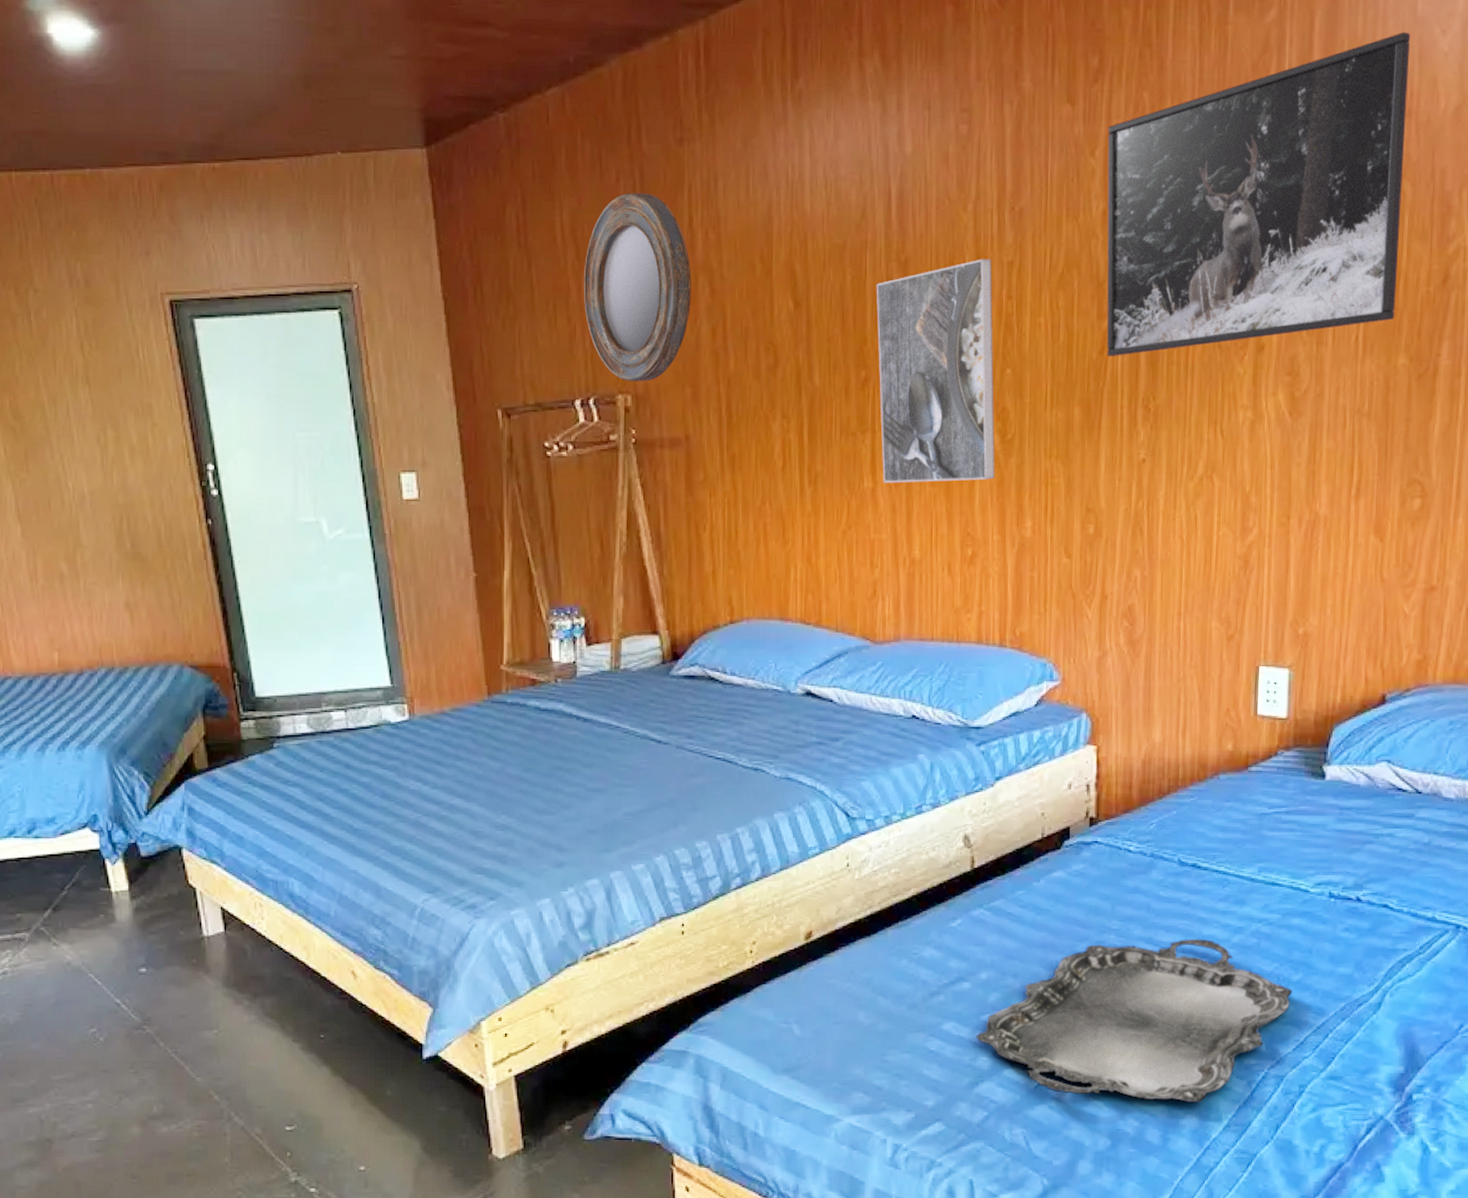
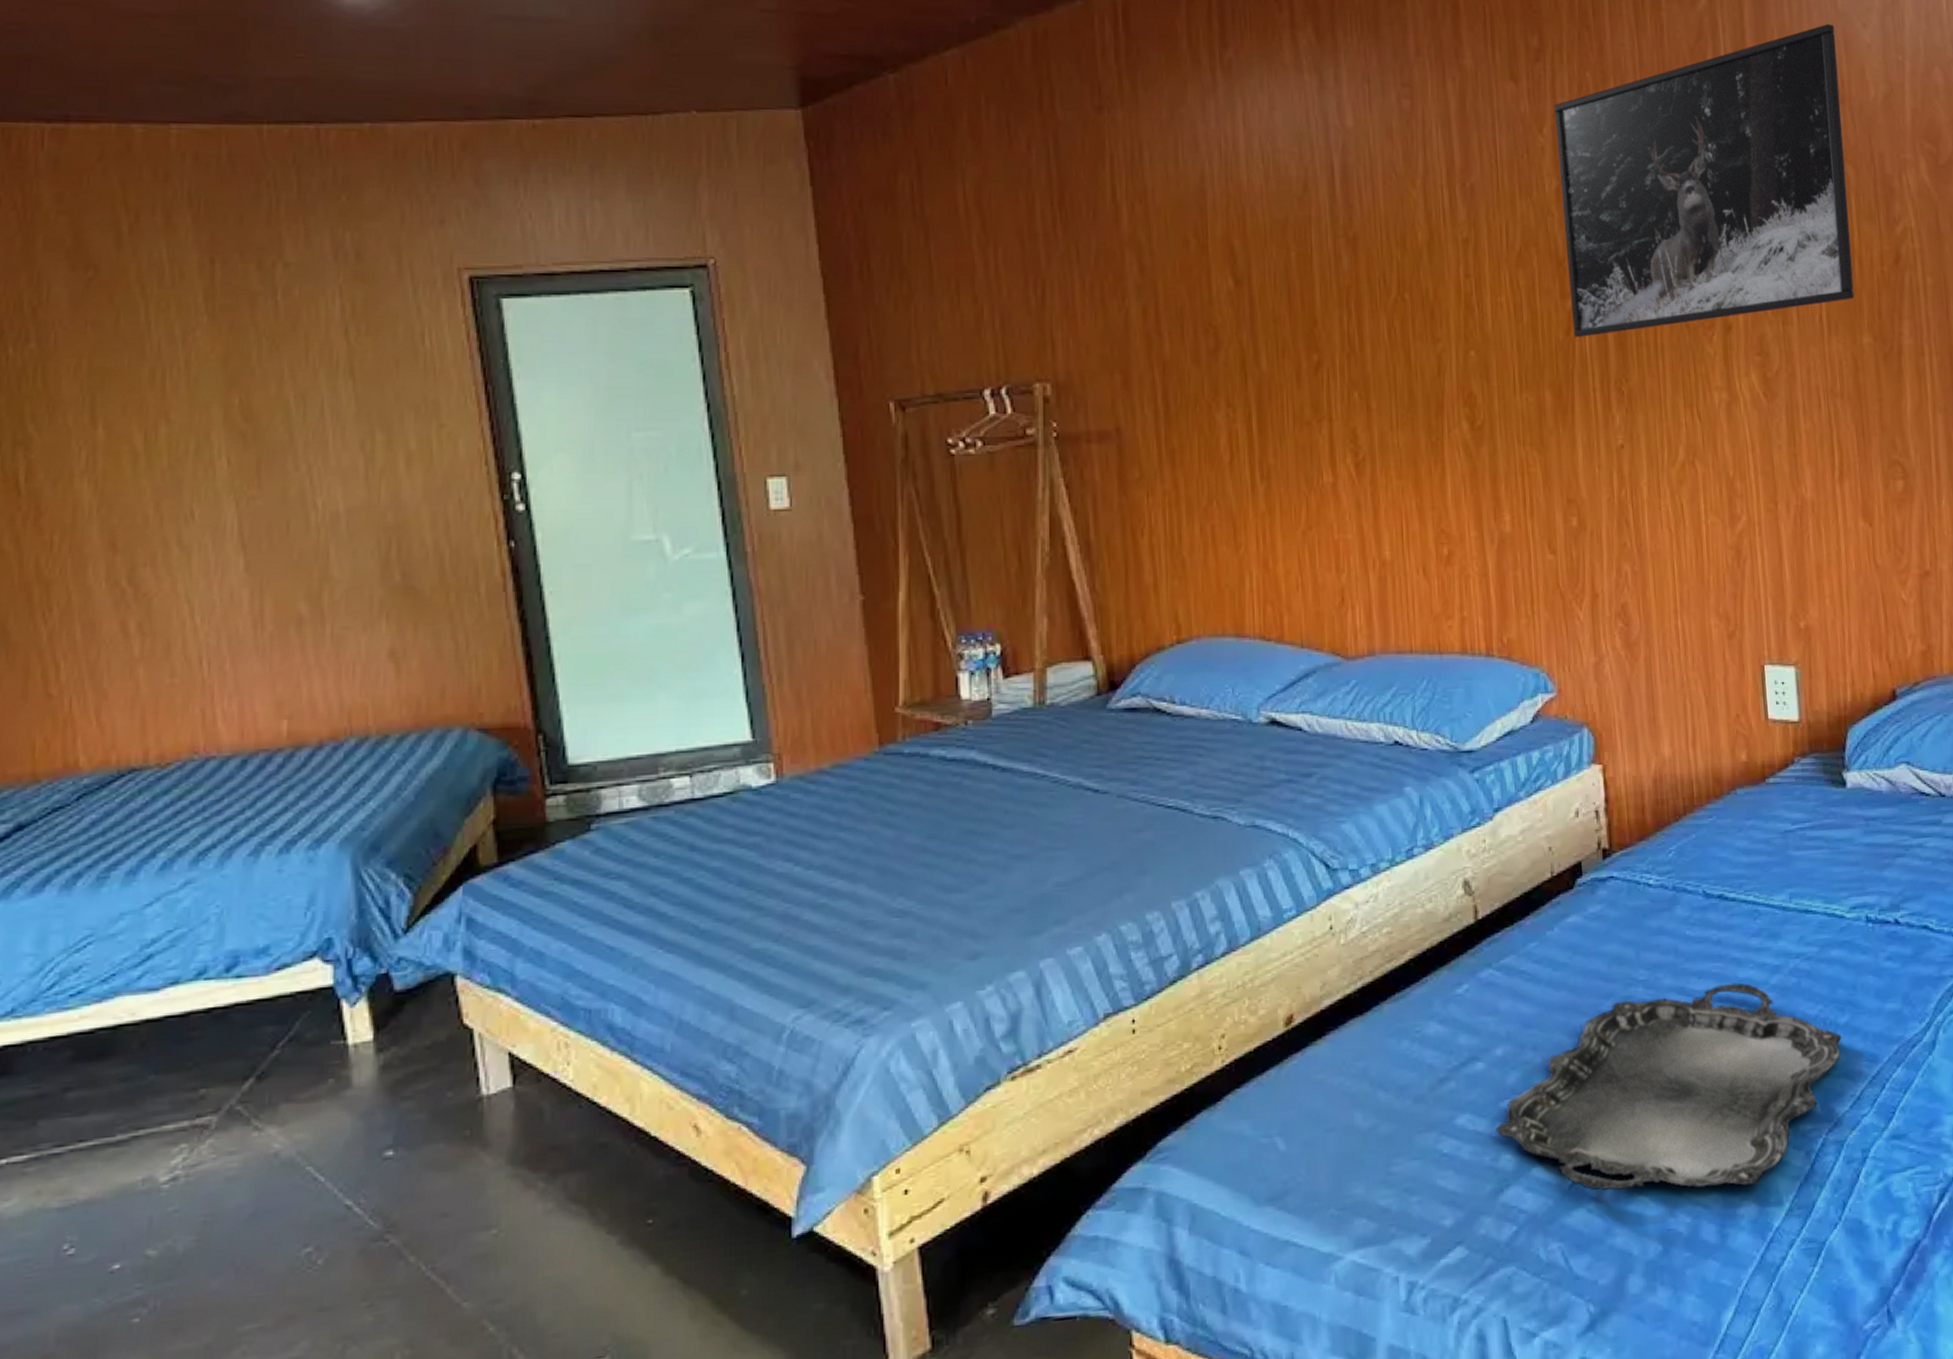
home mirror: present [584,193,691,381] -> none [992,162,1117,368]
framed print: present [876,259,995,483] -> none [1323,236,1467,477]

